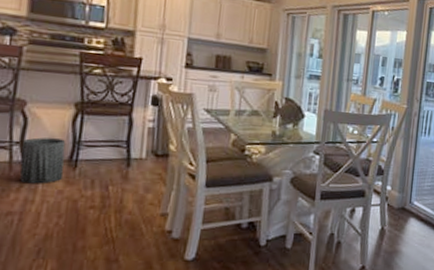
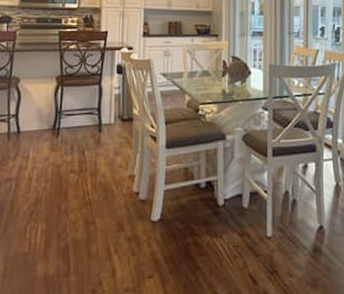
trash can: present [19,137,66,184] -> none [15,110,50,152]

